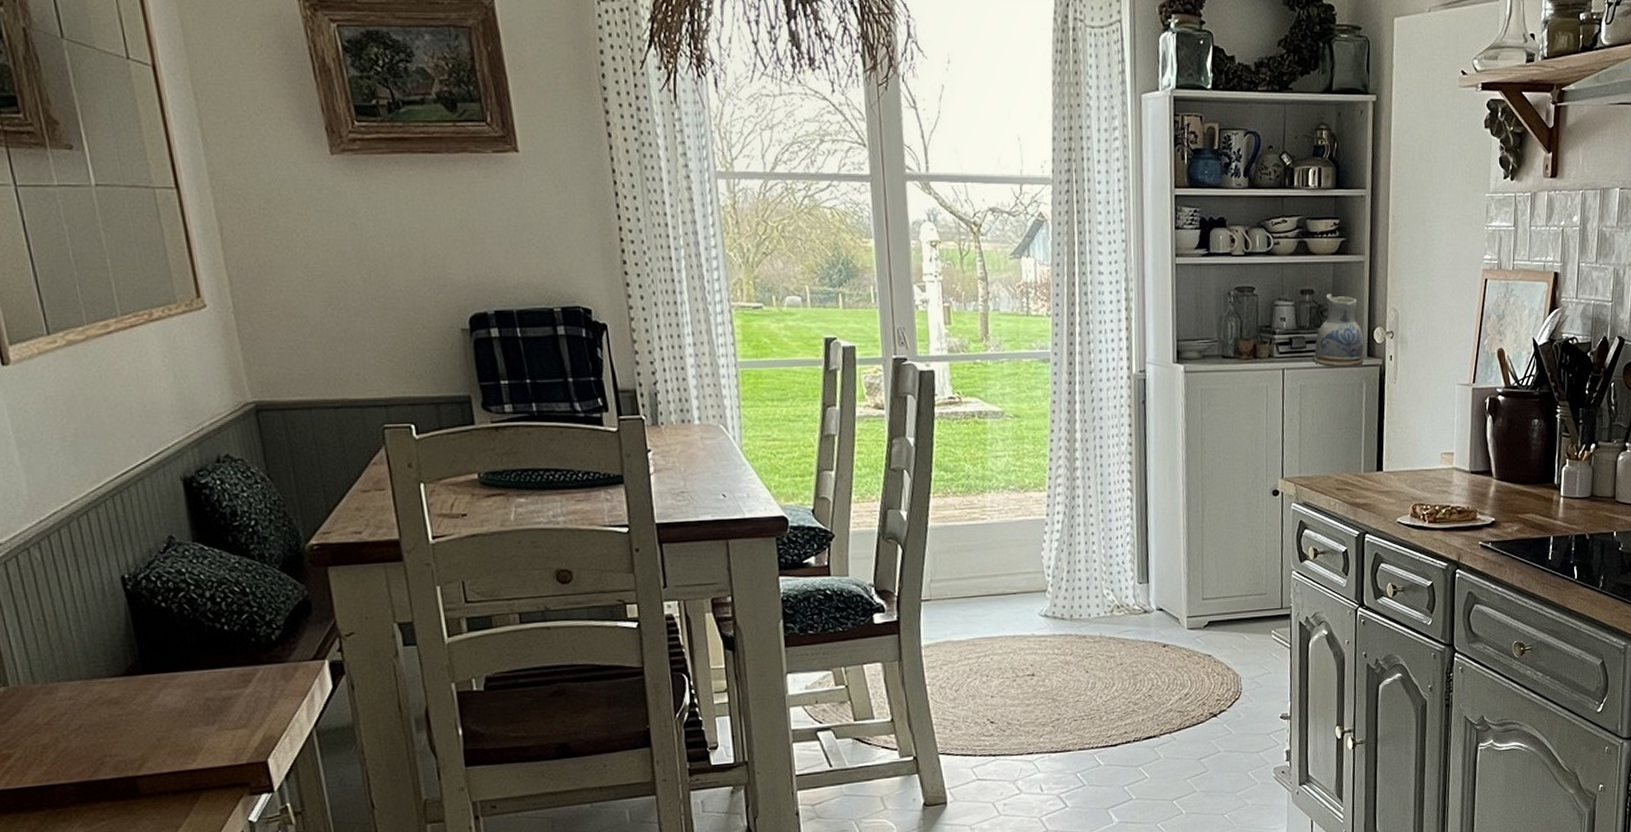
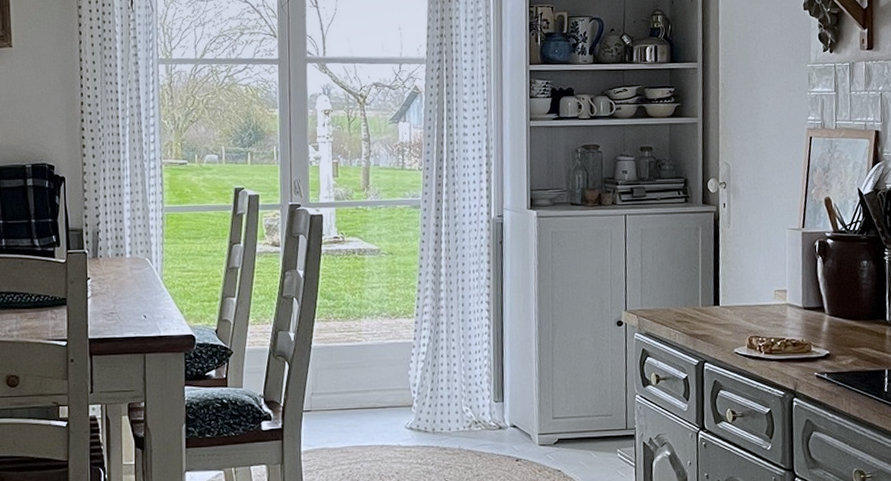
ceramic pitcher: present [1313,294,1364,368] -> none [652,150,699,214]

